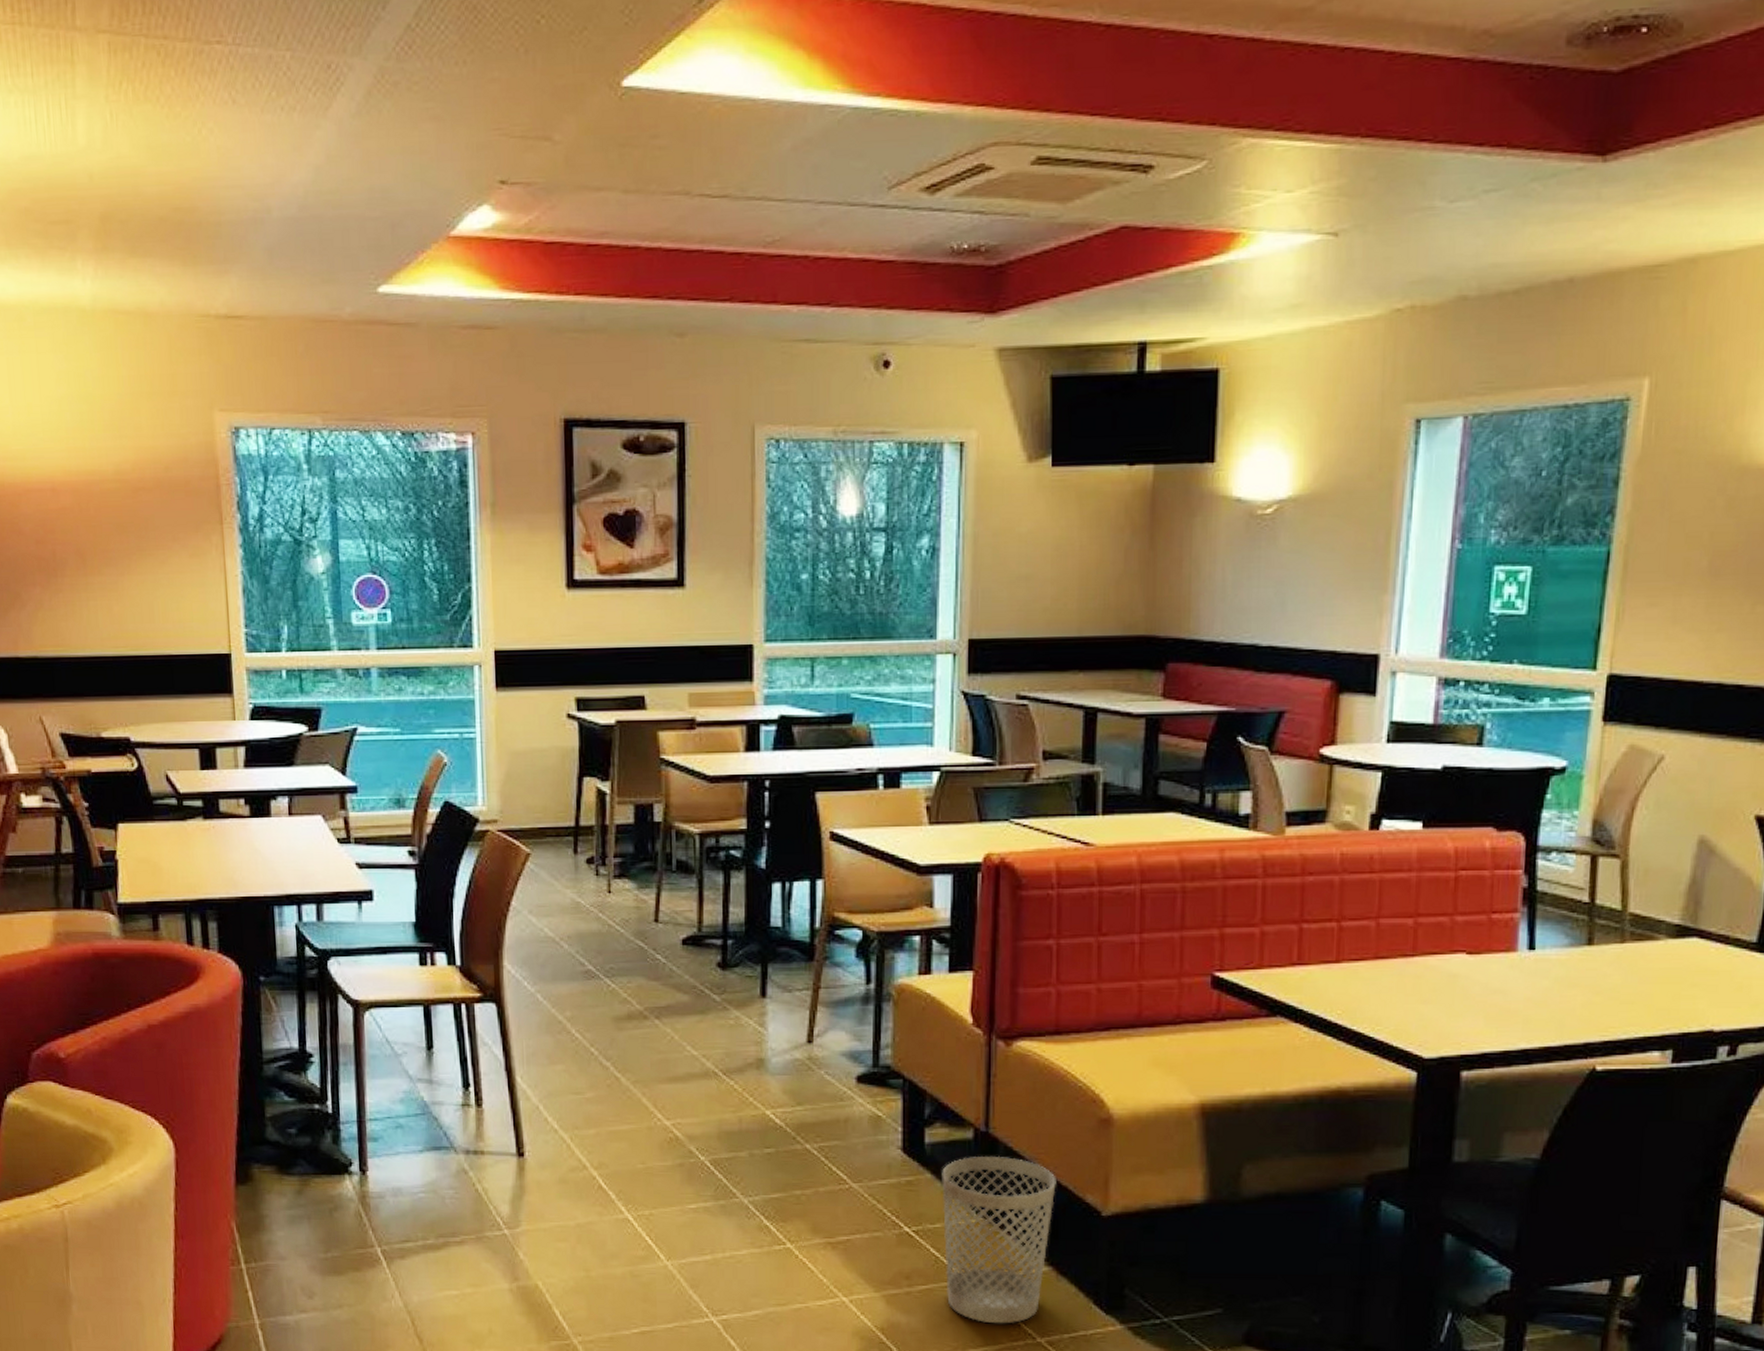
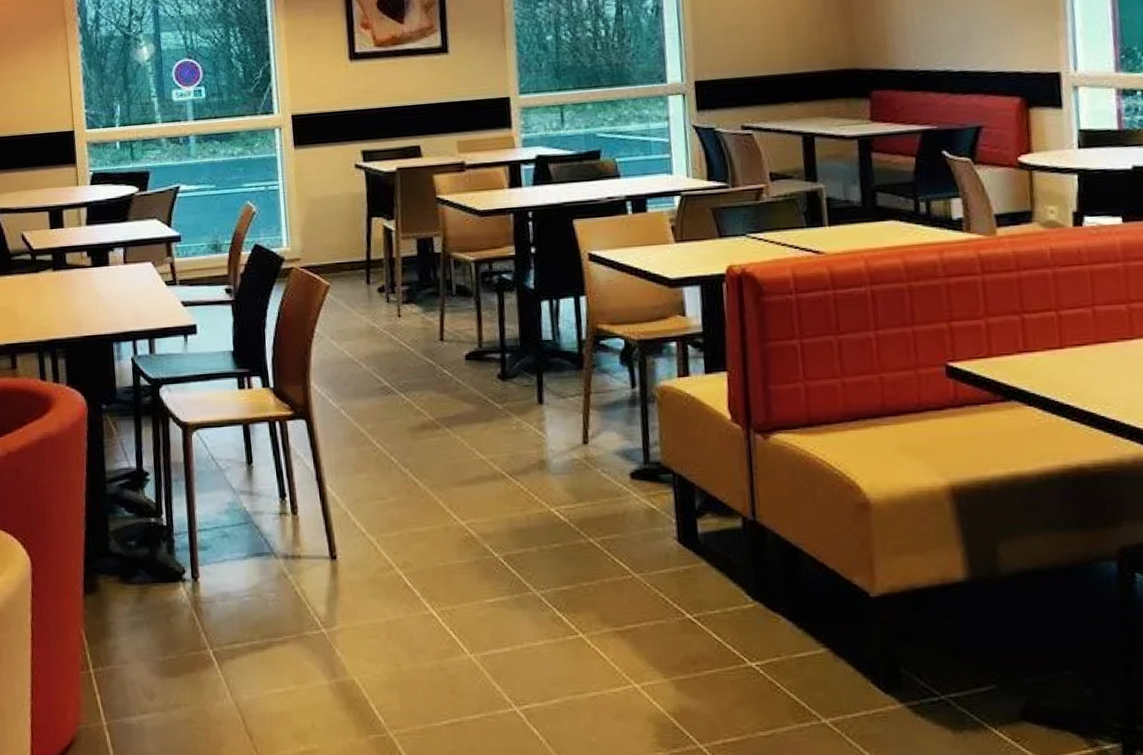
wastebasket: present [942,1156,1056,1324] -> none [716,542,824,706]

